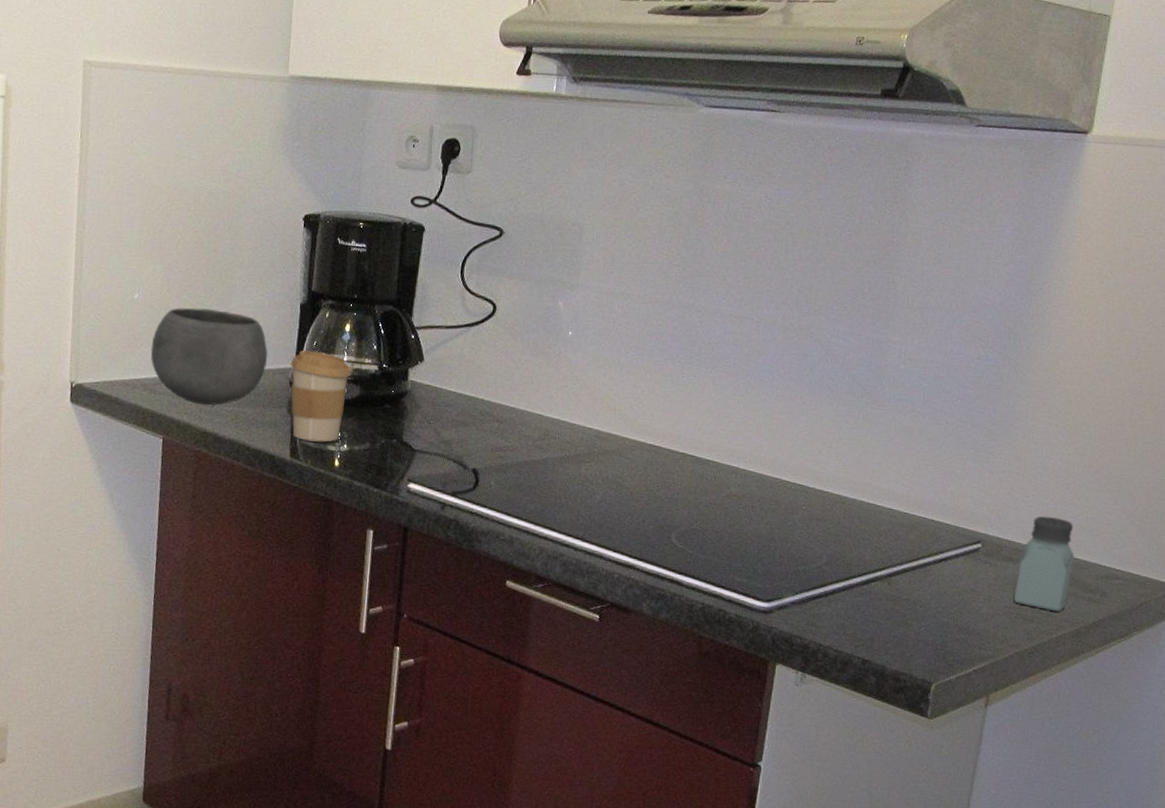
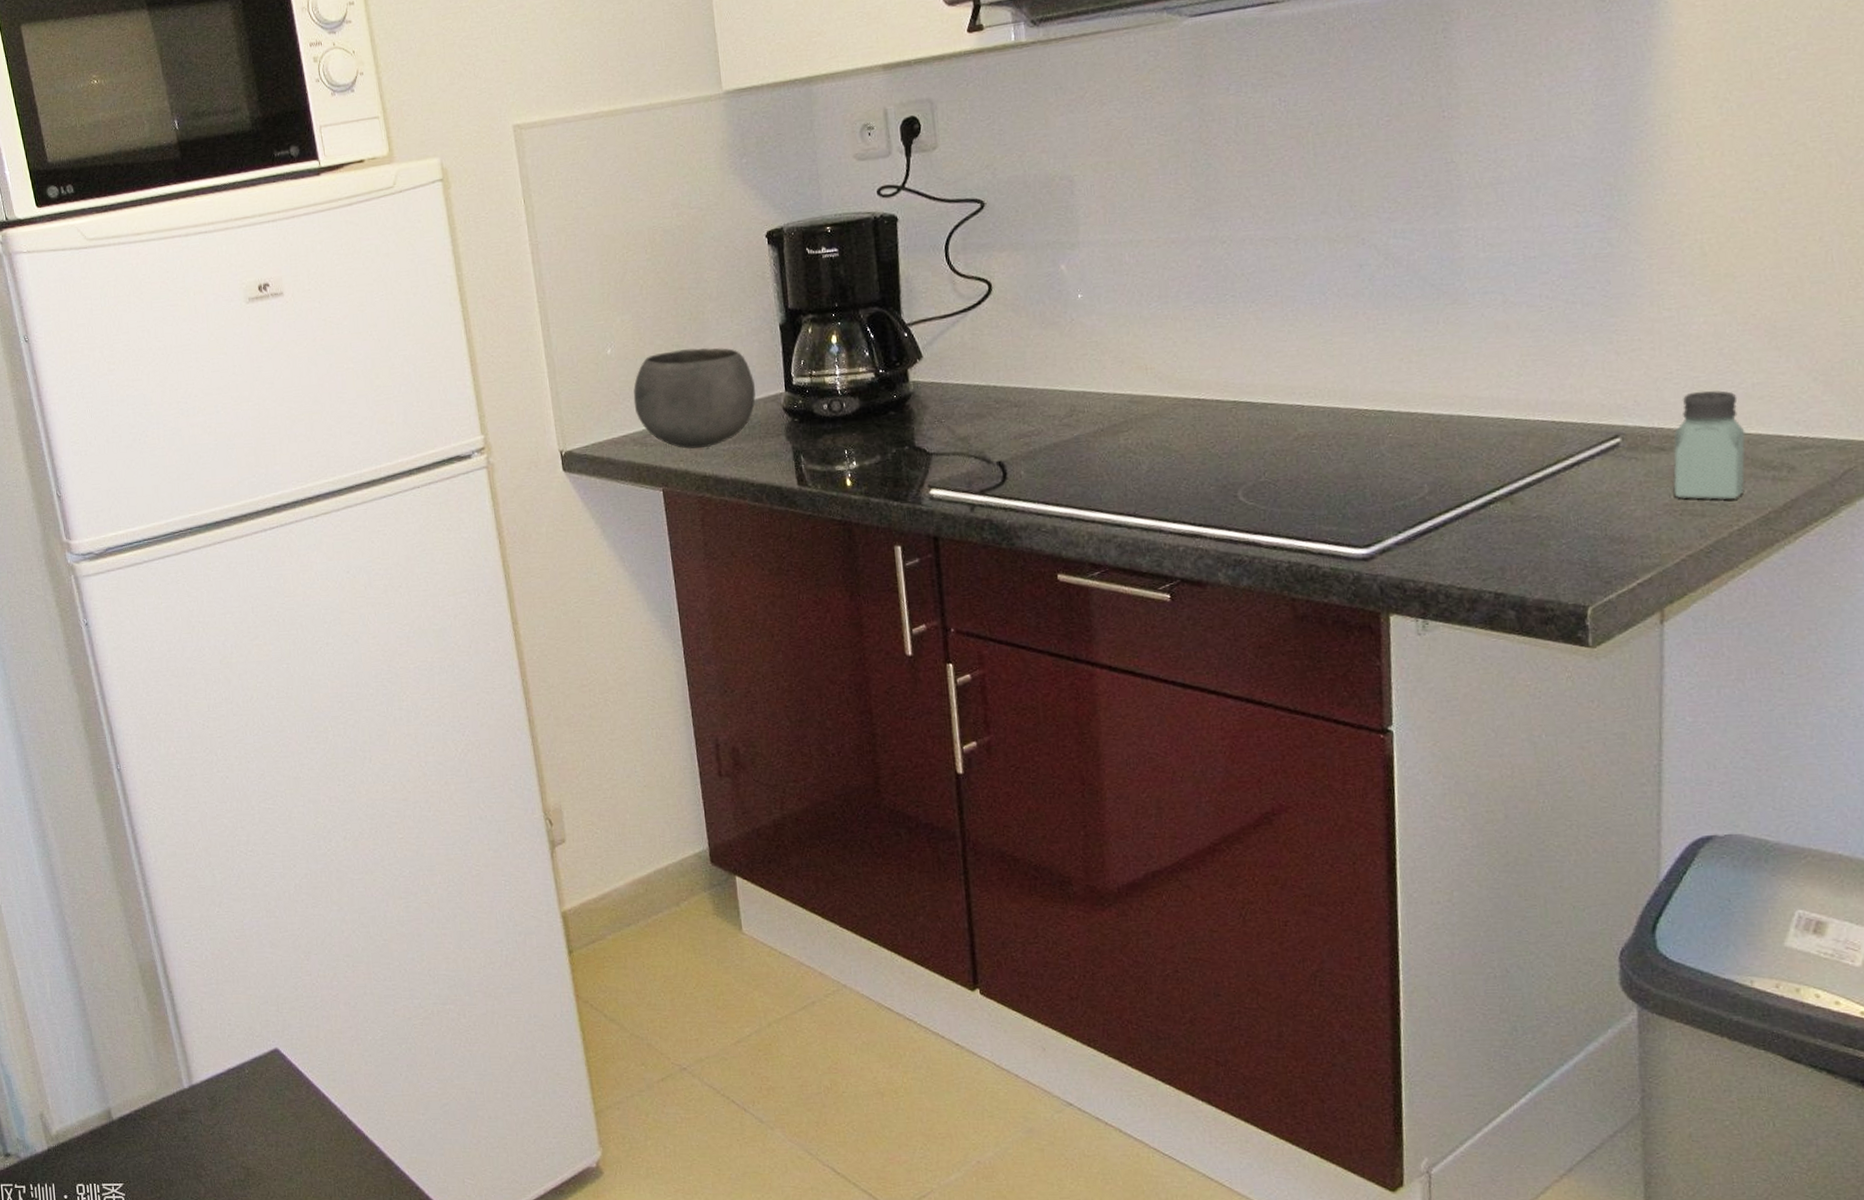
coffee cup: present [290,350,352,442] -> none [780,370,847,466]

